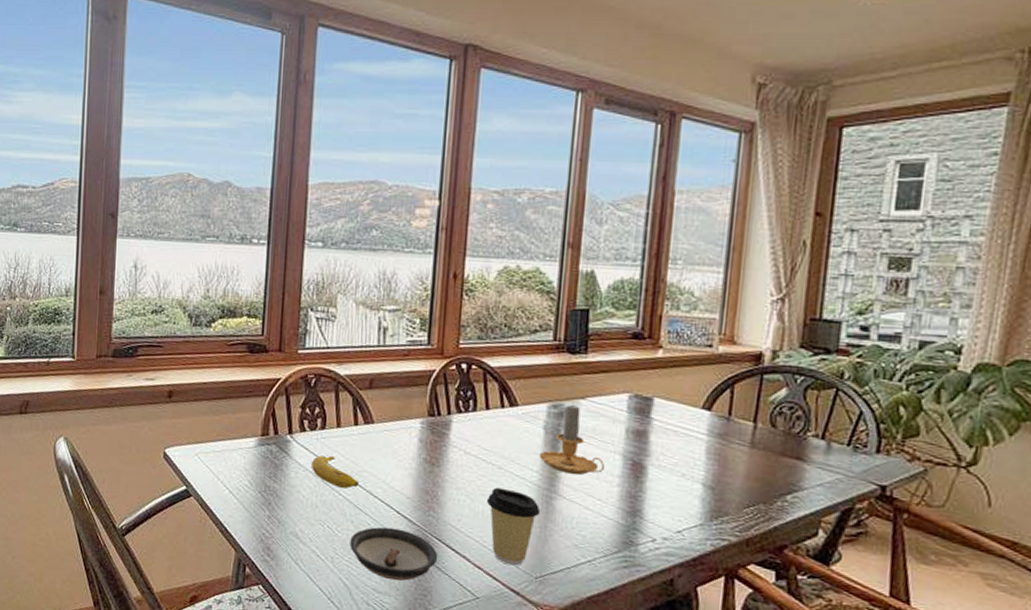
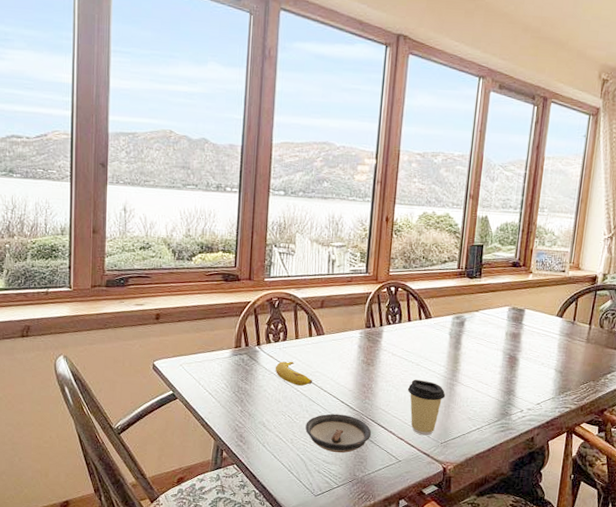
candle: present [539,404,604,475] -> none [445,315,490,368]

